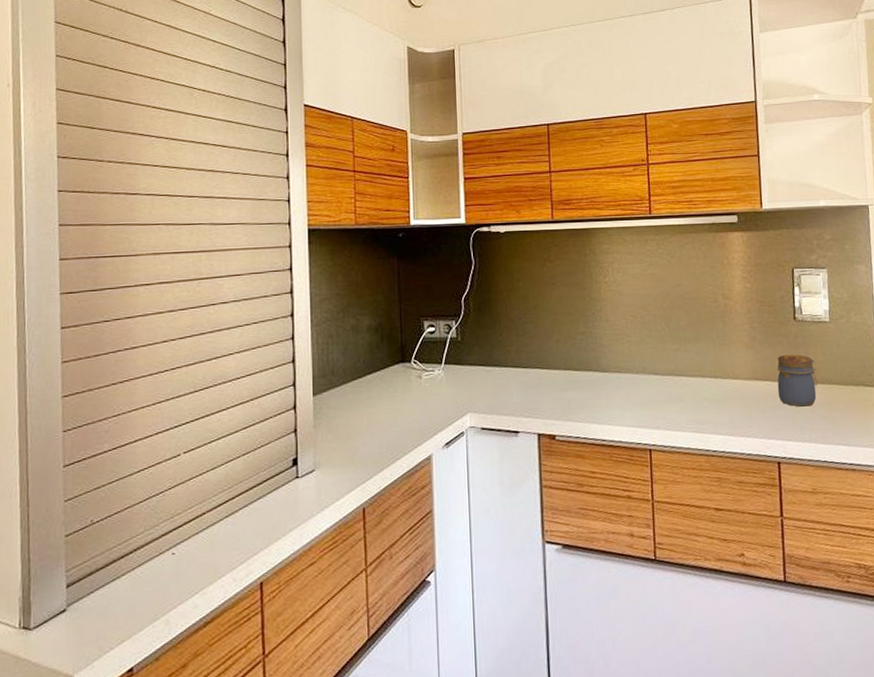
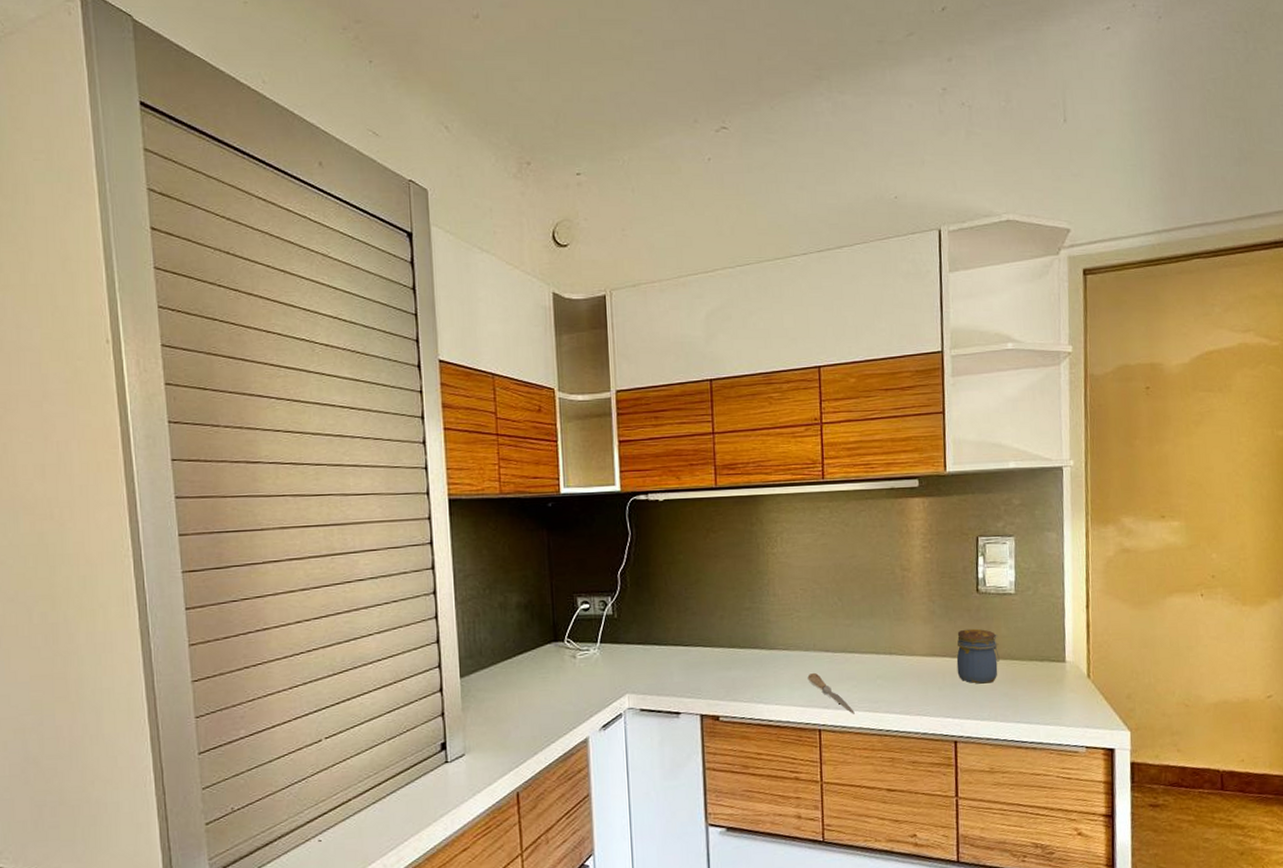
knife: none [638,394,683,435] -> present [807,672,855,714]

